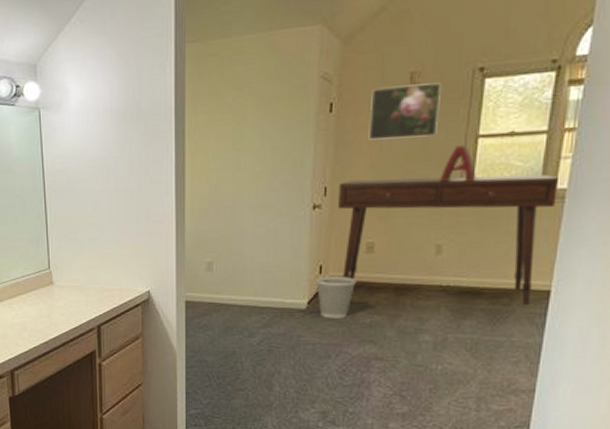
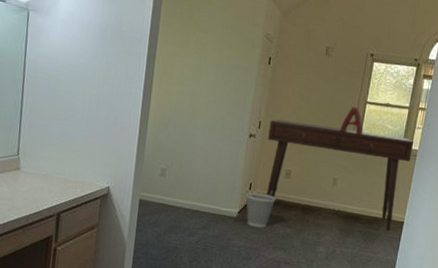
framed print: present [368,82,441,140] -> none [294,54,346,97]

